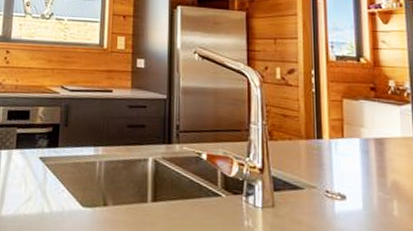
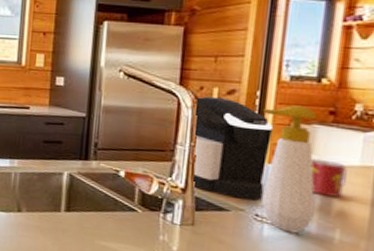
coffee maker: none [261,75,330,177] -> present [194,96,274,201]
soap bottle: none [319,83,374,208] -> present [261,105,317,233]
mug: none [363,132,394,168] -> present [310,158,348,197]

